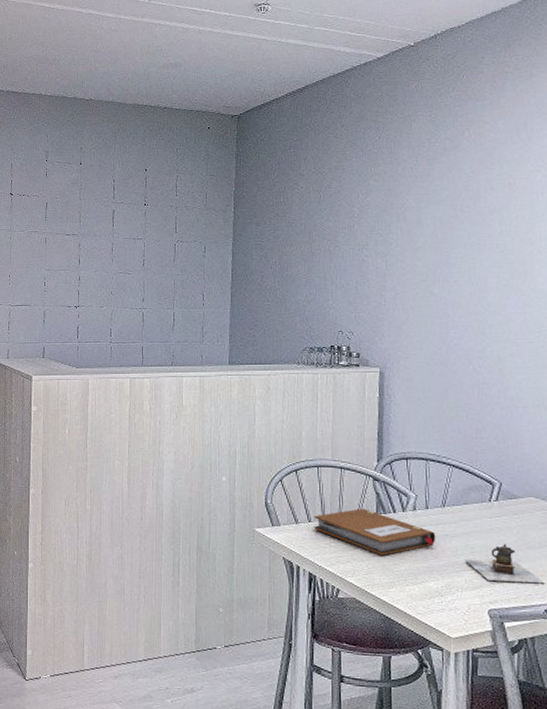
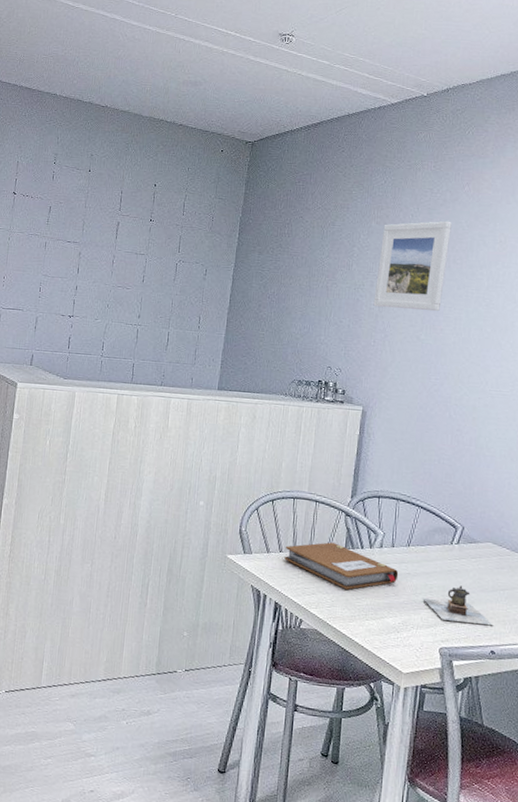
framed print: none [379,169,455,266] -> present [373,221,452,312]

